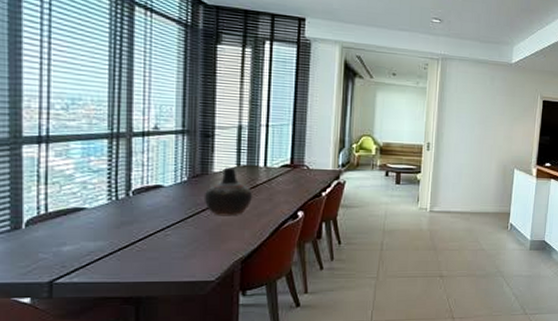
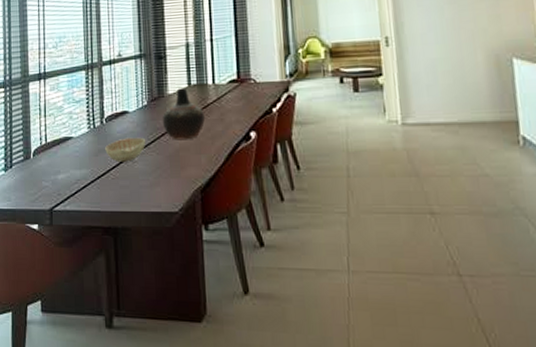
decorative bowl: none [130,211,183,235] -> present [105,137,146,162]

